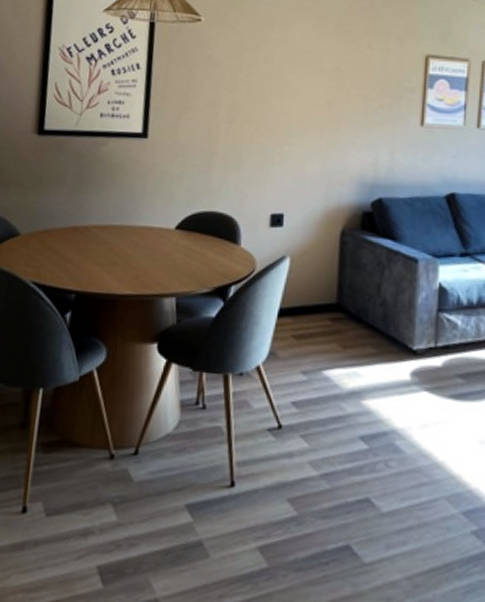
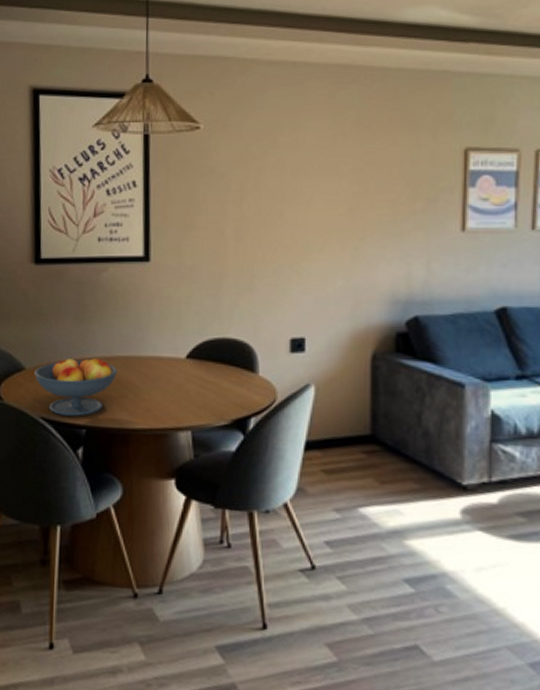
fruit bowl: none [29,225,110,282] -> present [34,357,118,416]

